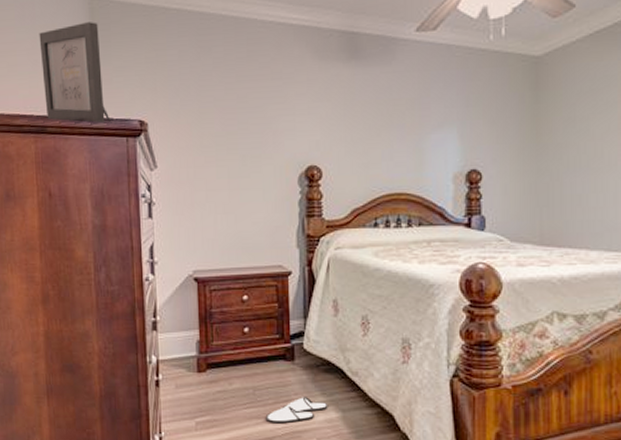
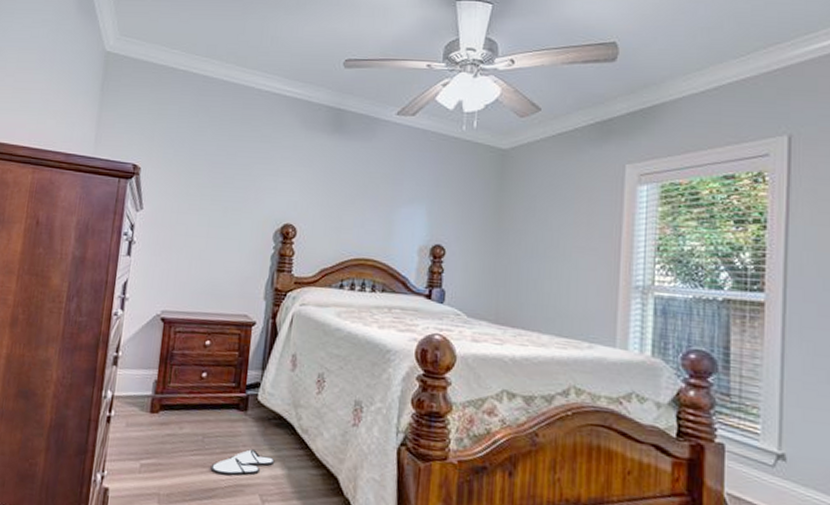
picture frame: present [39,22,111,123] -> none [48,72,111,162]

